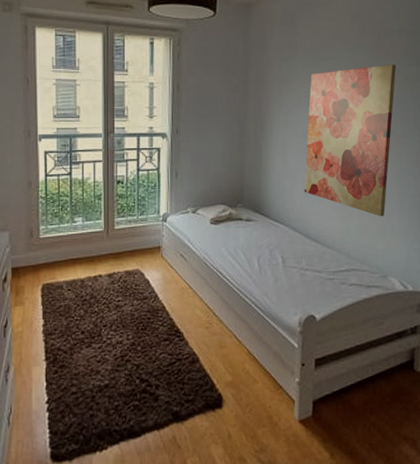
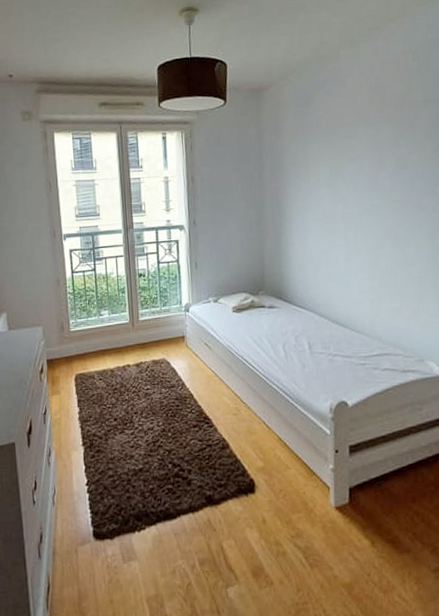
wall art: present [304,64,397,217] -> none [328,137,424,299]

